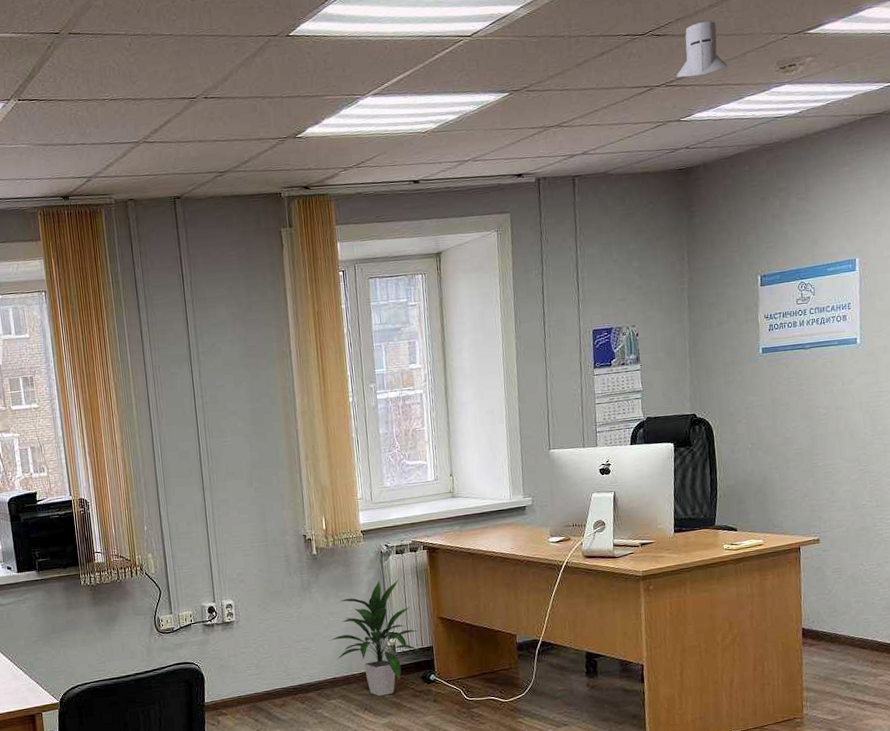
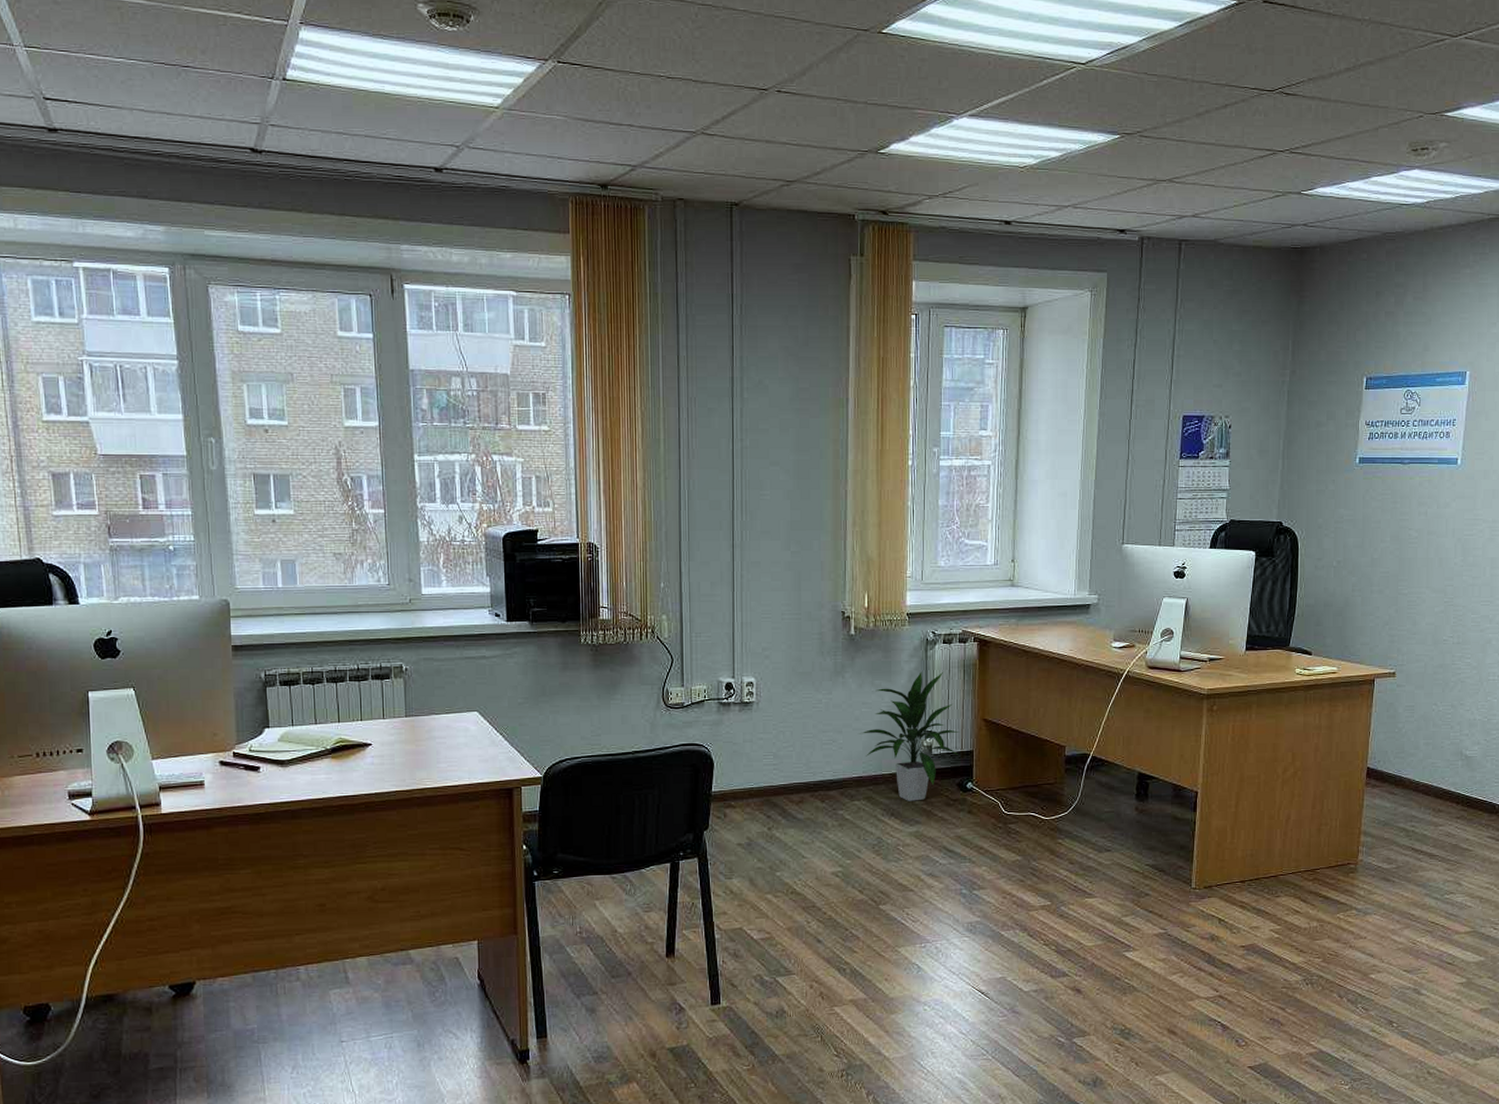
knight helmet: present [676,20,728,78] -> none [1302,85,1358,146]

